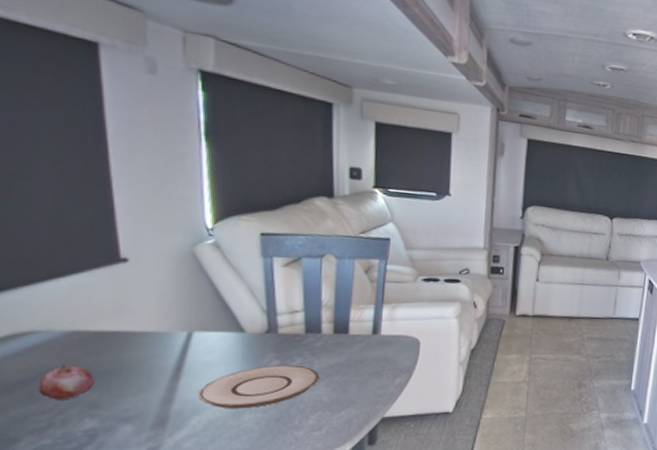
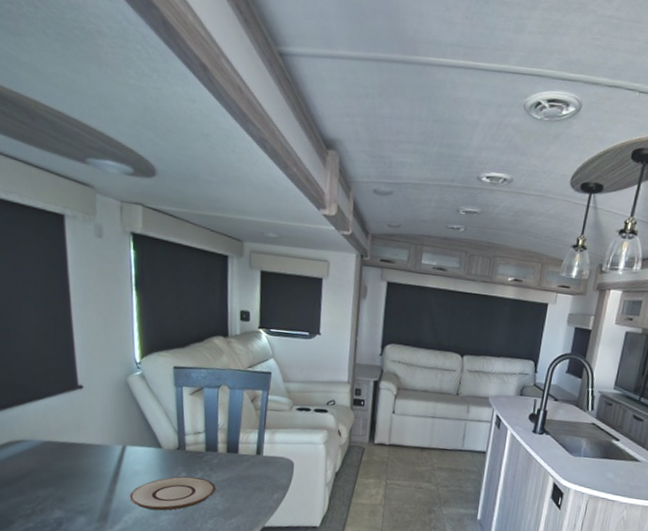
fruit: present [38,364,94,400] -> none [26,466,61,494]

